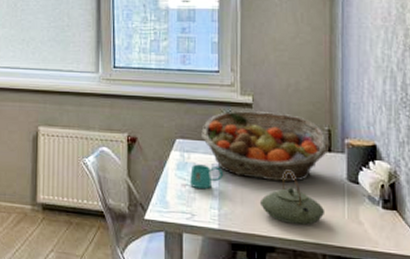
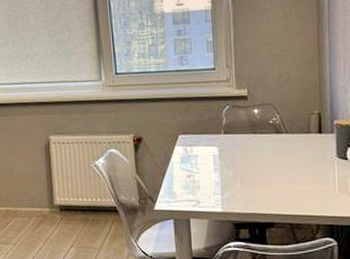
mug: present [190,164,223,190] -> none [193,156,224,179]
fruit basket: present [201,111,330,183] -> none [202,102,321,165]
teapot: present [259,170,326,225] -> none [258,153,318,201]

